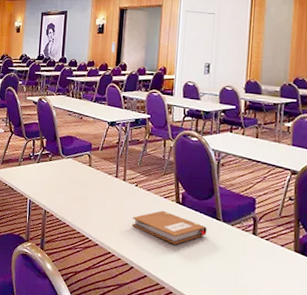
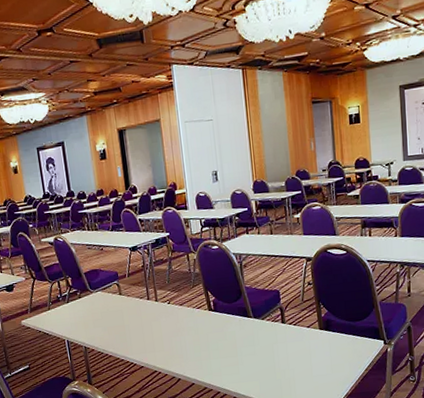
notebook: present [131,210,207,244] -> none [170,320,241,349]

